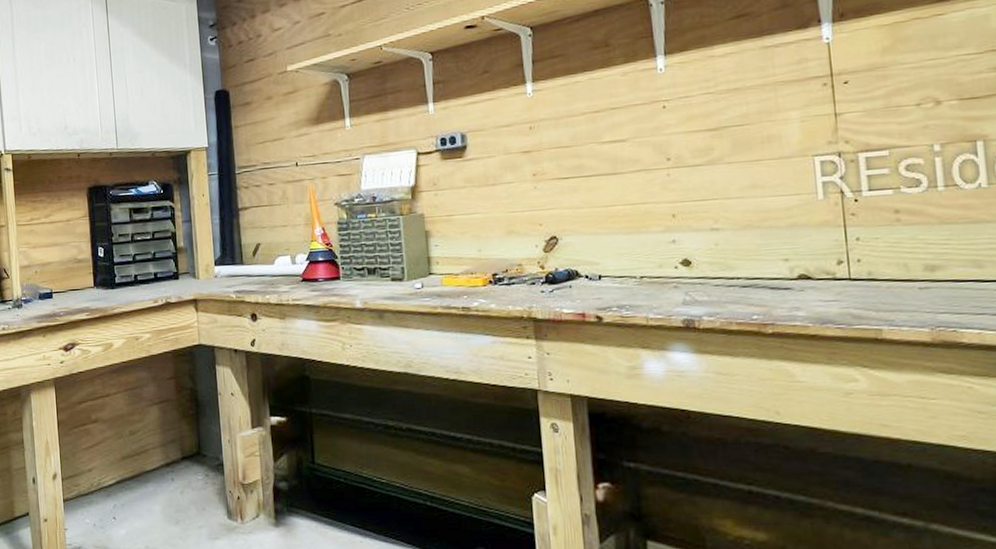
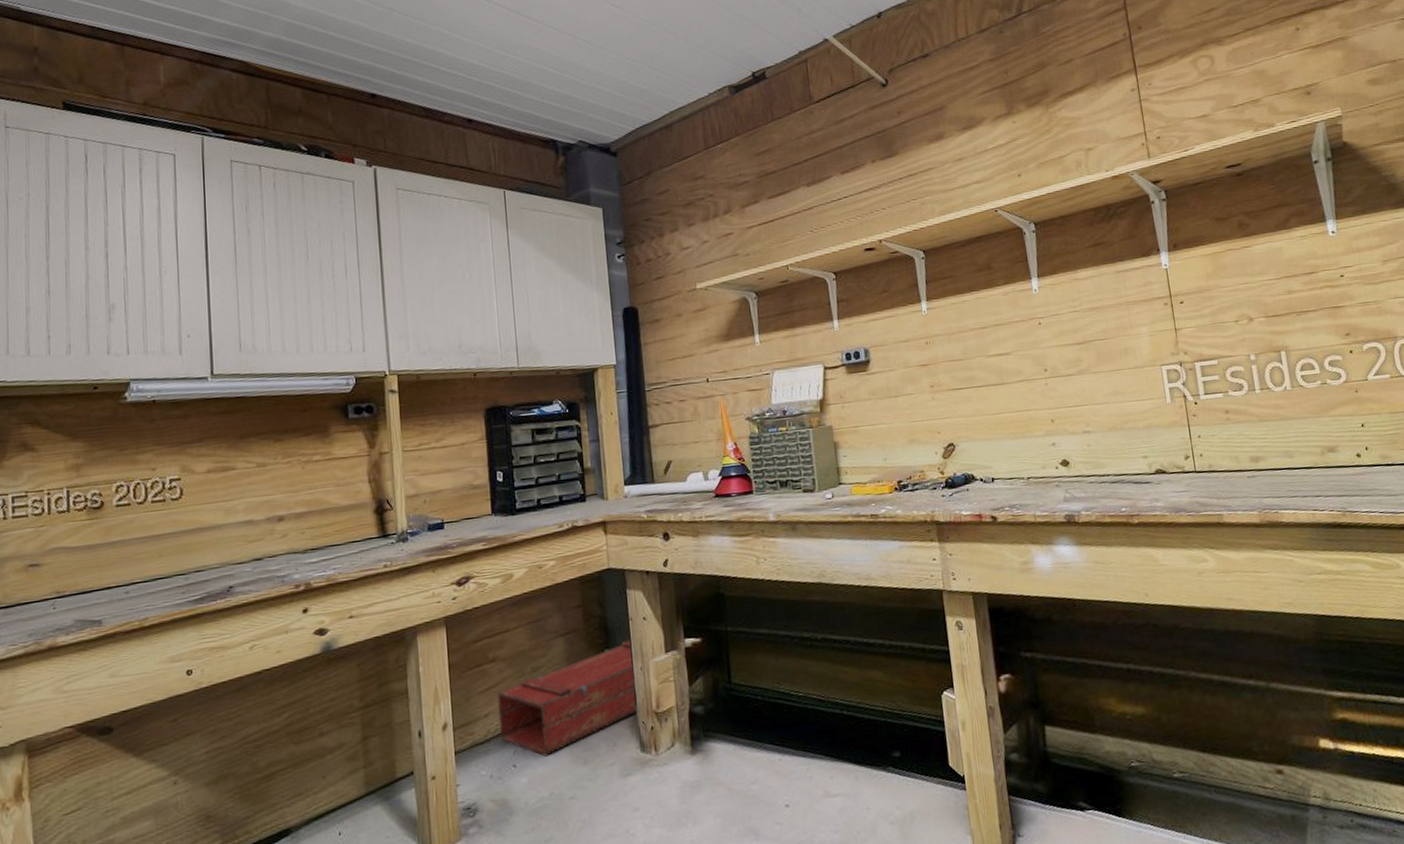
wooden crate: none [99,412,226,513] -> present [497,639,639,757]

